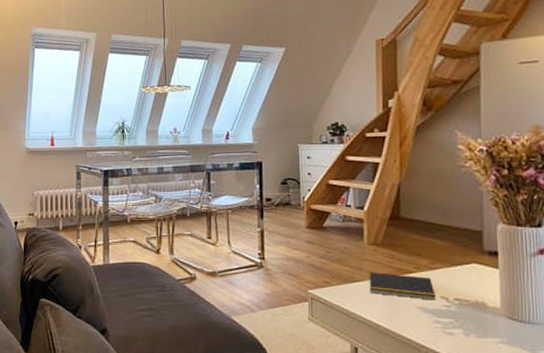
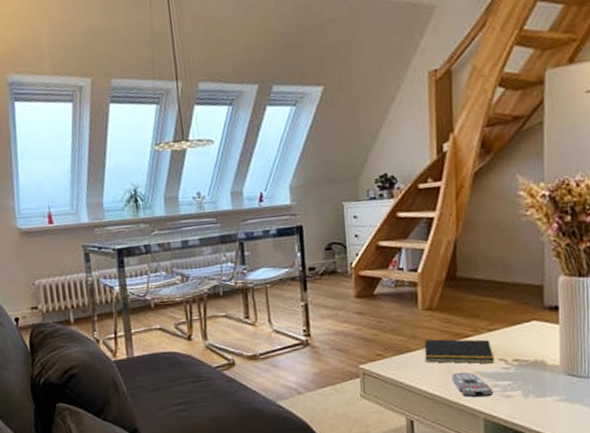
remote control: none [394,305,435,332] -> present [451,372,493,398]

